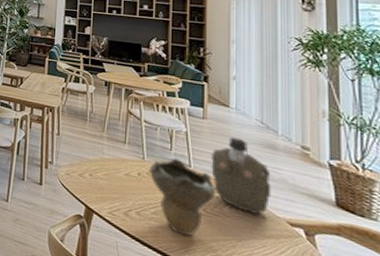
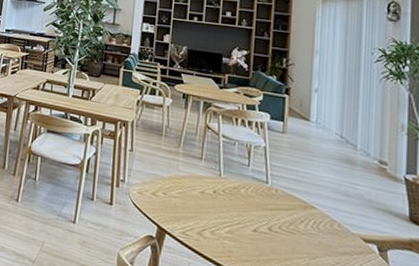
decorative bowl: present [149,158,215,237] -> none [225,174,292,256]
water bottle: present [211,137,271,215] -> none [288,152,348,232]

